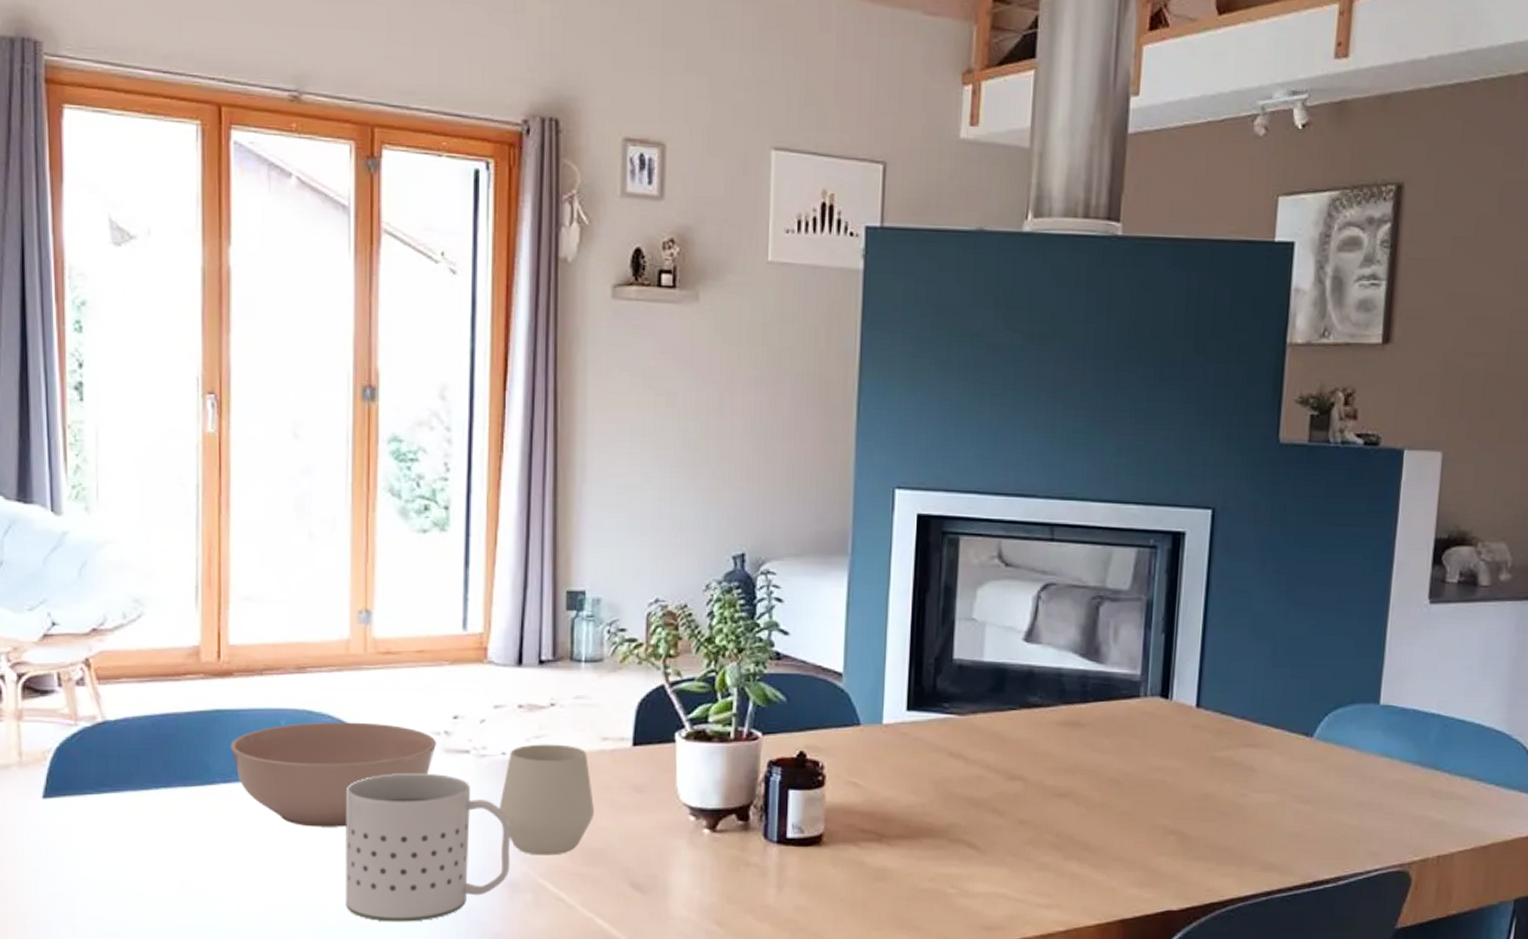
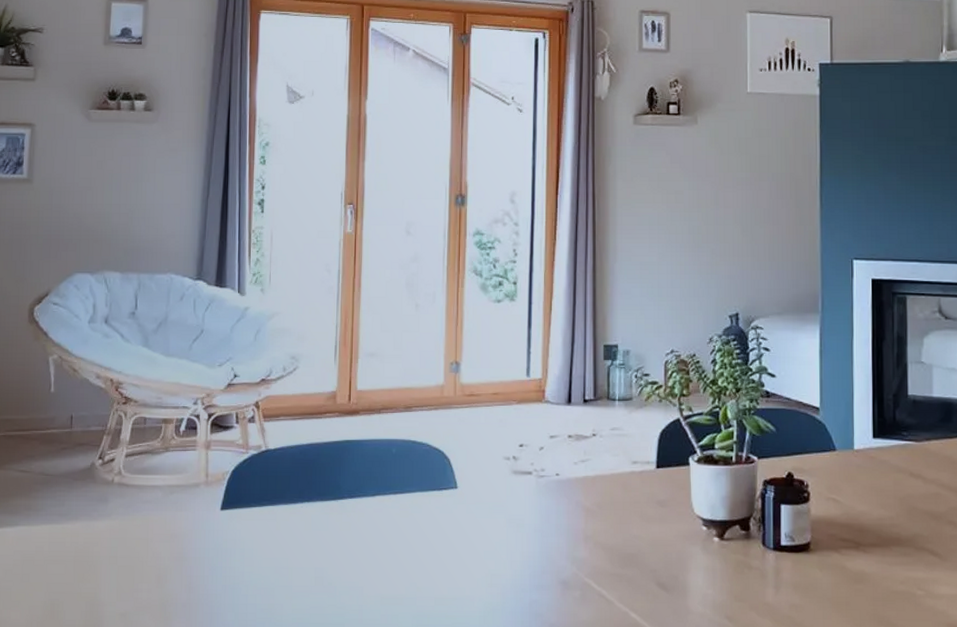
bowl: present [230,722,436,827] -> none [355,449,507,534]
mug: present [345,772,511,922] -> none [438,490,563,613]
cup: present [499,744,594,856] -> none [554,467,627,559]

